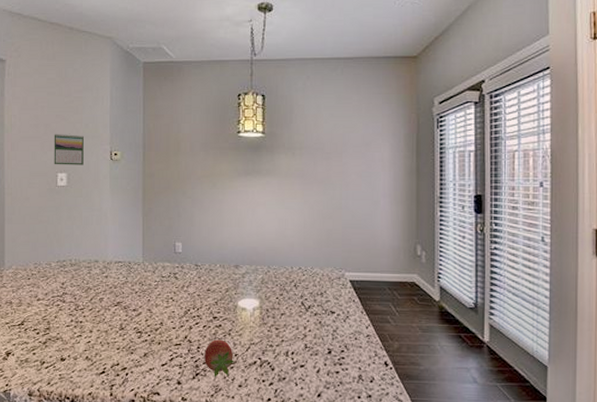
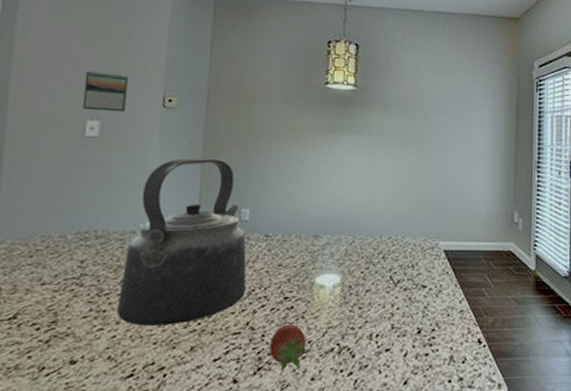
kettle: none [89,201,183,335] -> present [116,157,247,326]

